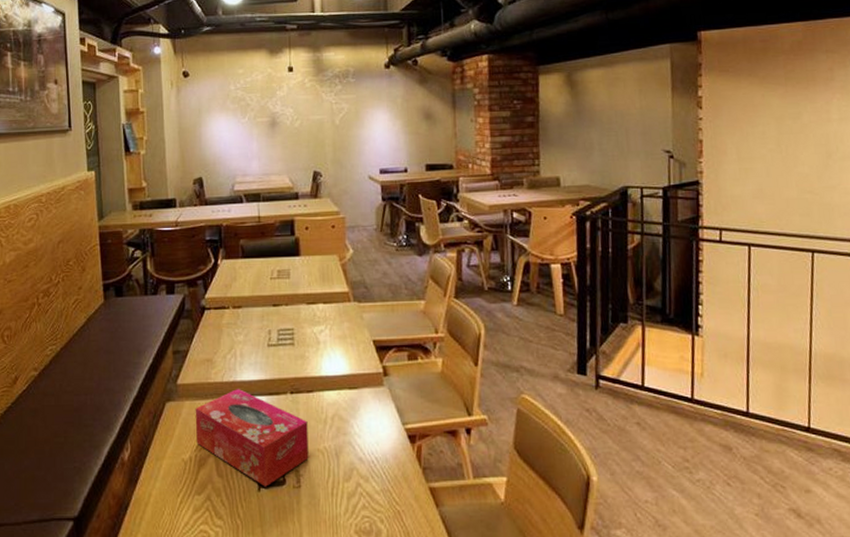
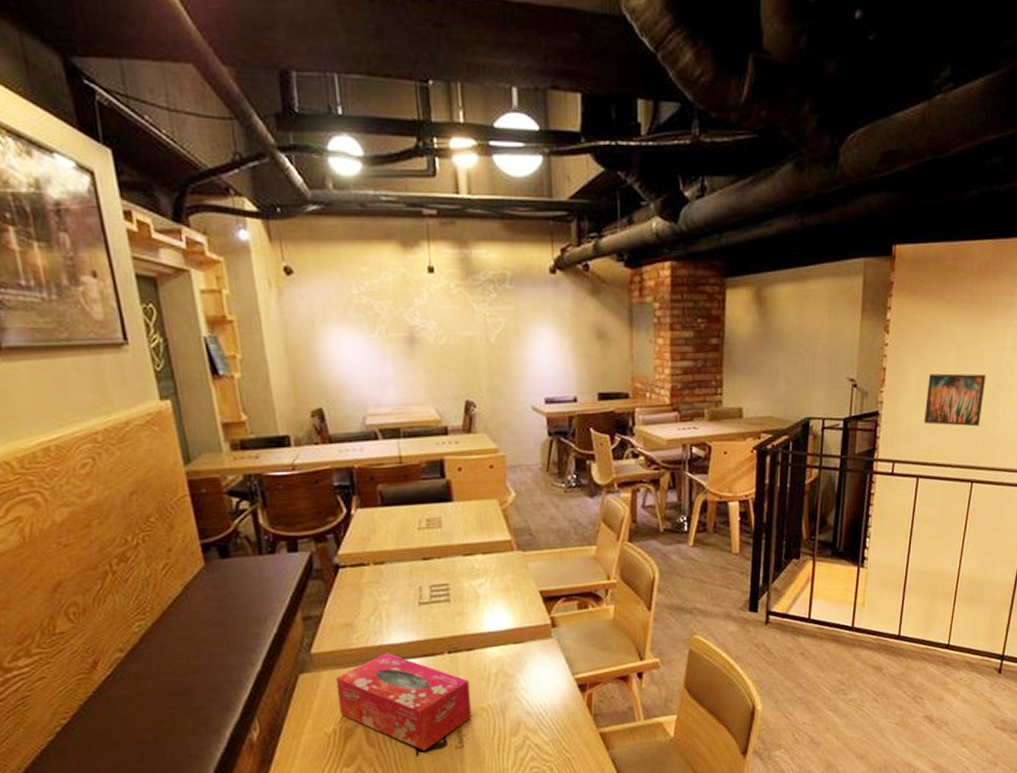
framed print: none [749,144,814,196] -> present [923,373,986,427]

